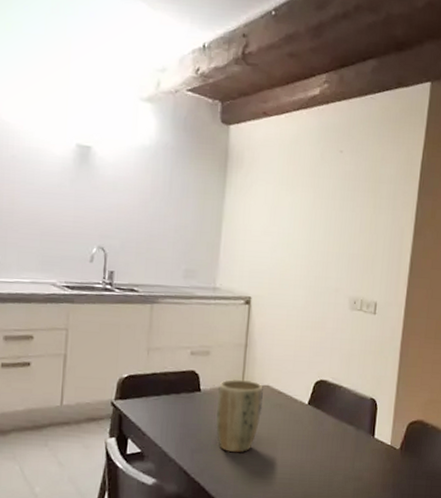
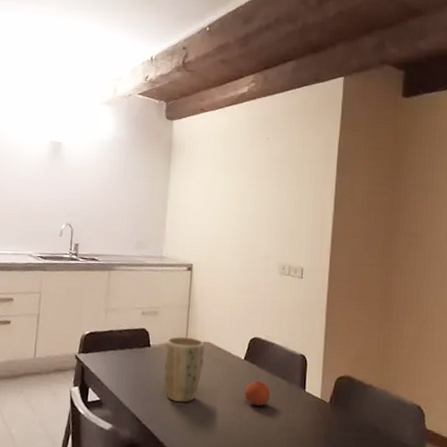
fruit: none [307,427,337,454] -> present [244,381,271,406]

